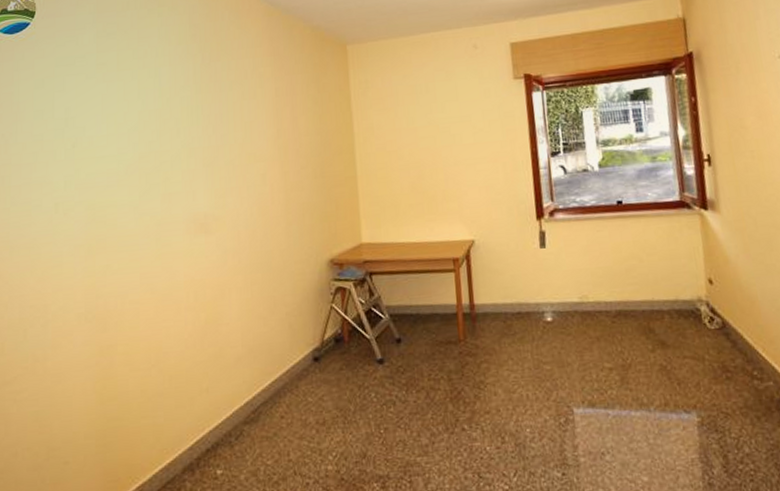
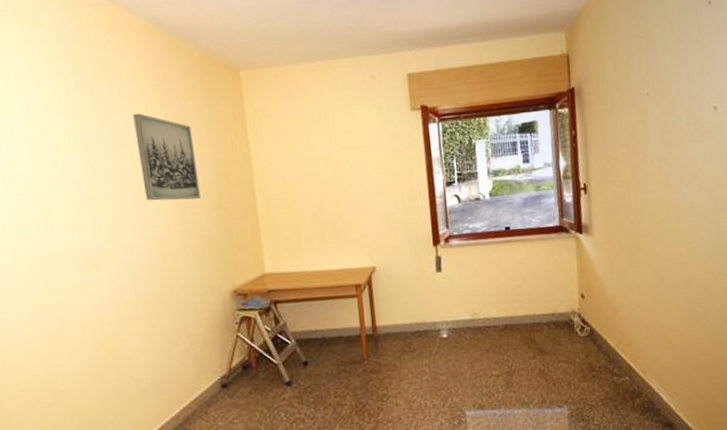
wall art: none [248,86,304,169] -> present [133,113,201,201]

